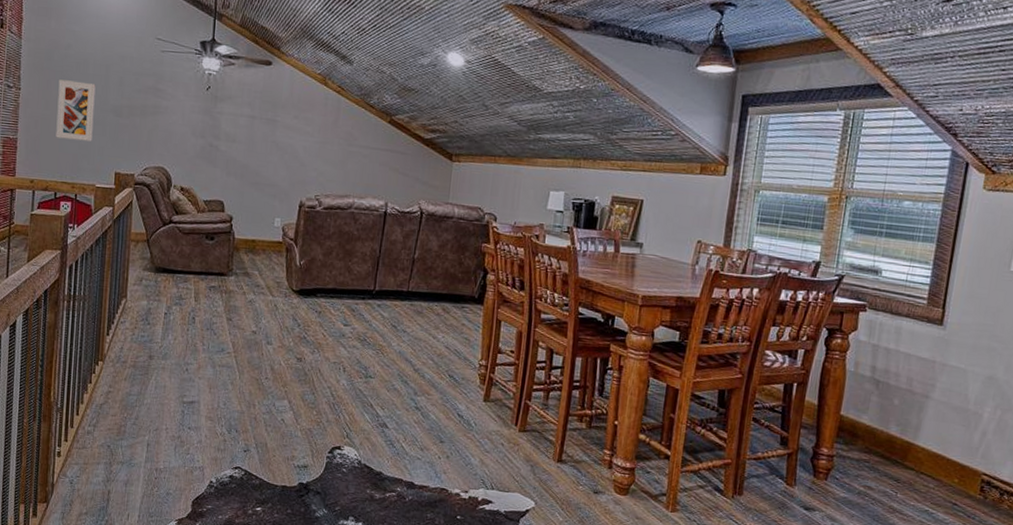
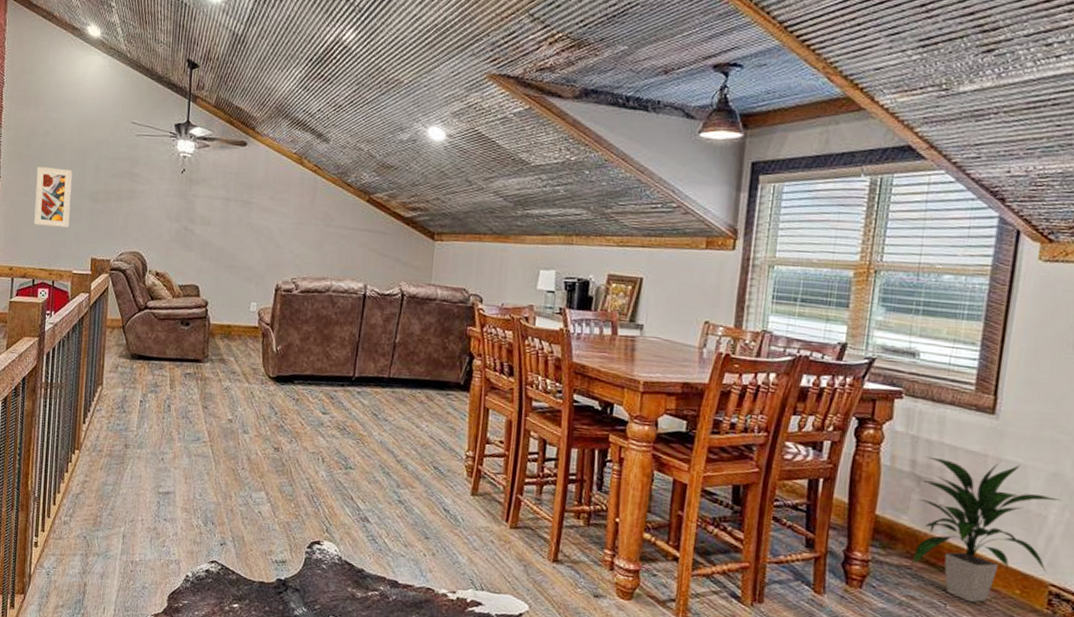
indoor plant: none [869,362,994,491] -> present [912,456,1060,603]

